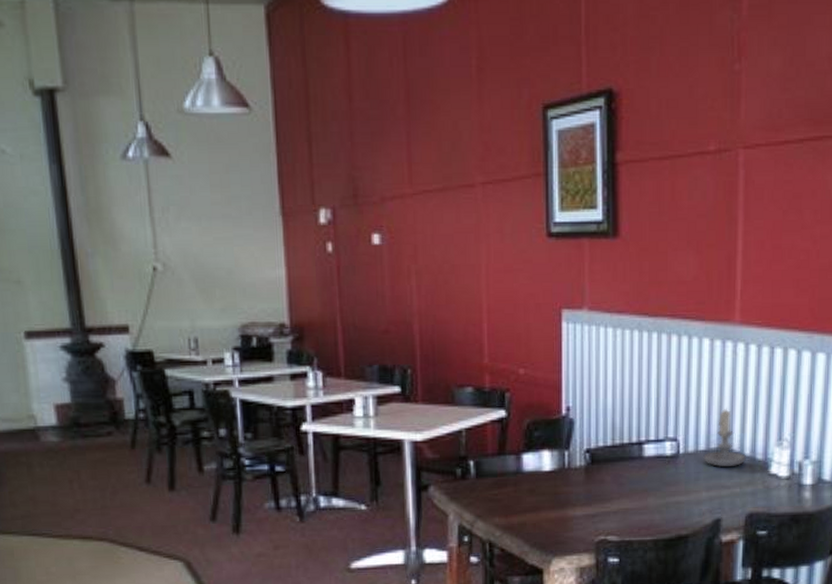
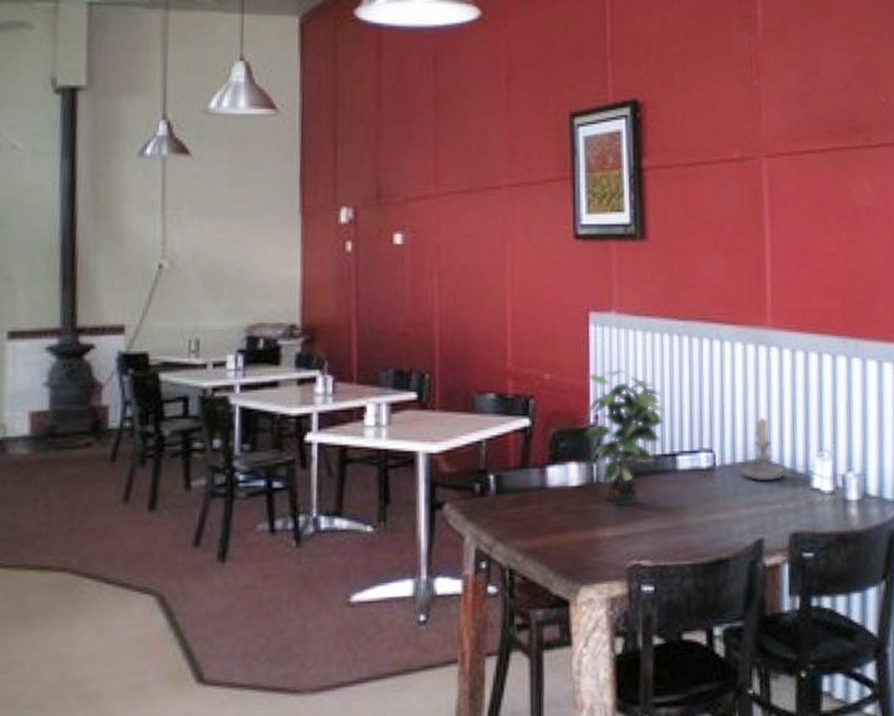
potted plant: none [556,364,633,490] -> present [583,369,665,508]

